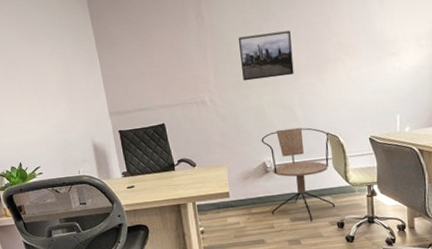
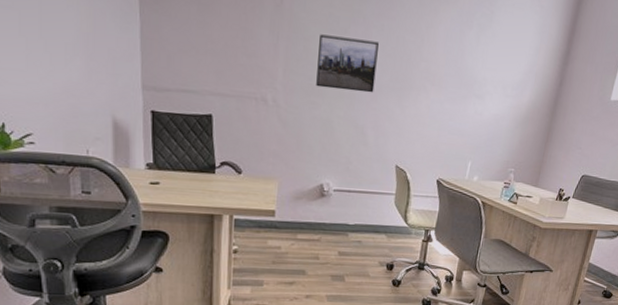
office chair: present [261,127,336,222] -> none [319,151,397,259]

